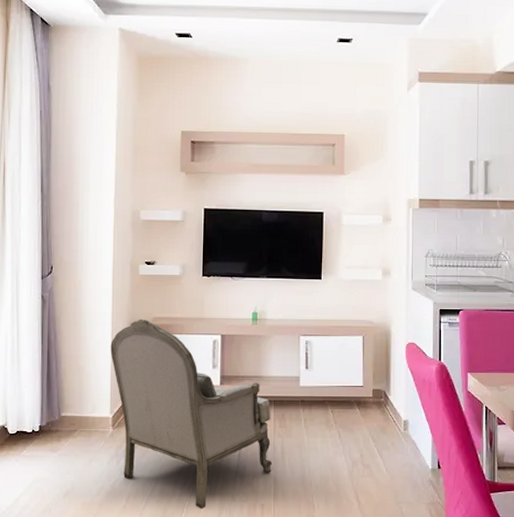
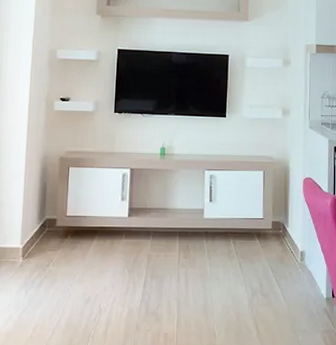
armchair: present [110,318,272,510] -> none [23,152,176,339]

